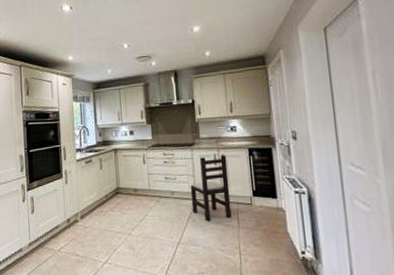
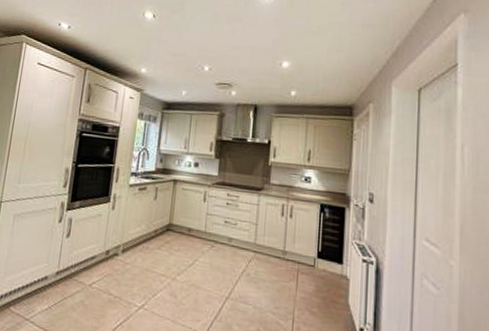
chair: present [190,154,232,222] -> none [248,205,296,279]

